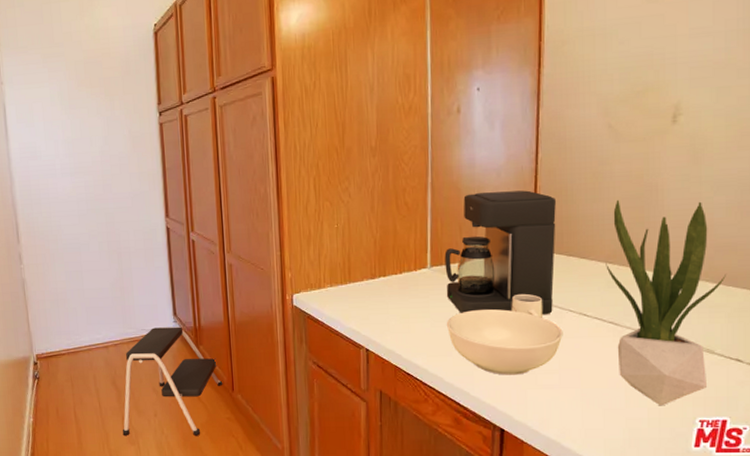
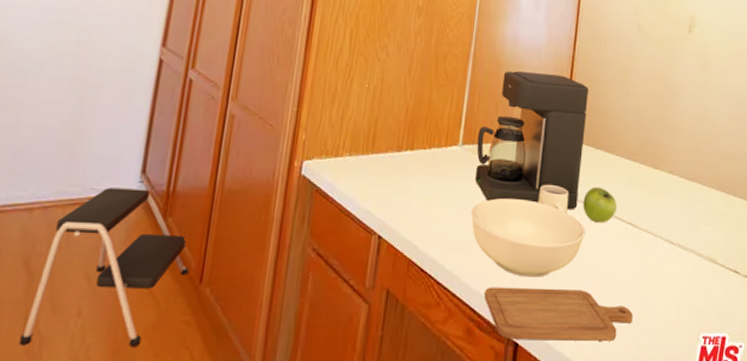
chopping board: none [468,383,620,427] -> present [484,287,633,341]
fruit: none [558,291,596,324] -> present [583,186,617,223]
potted plant: present [606,199,726,406] -> none [628,97,727,319]

